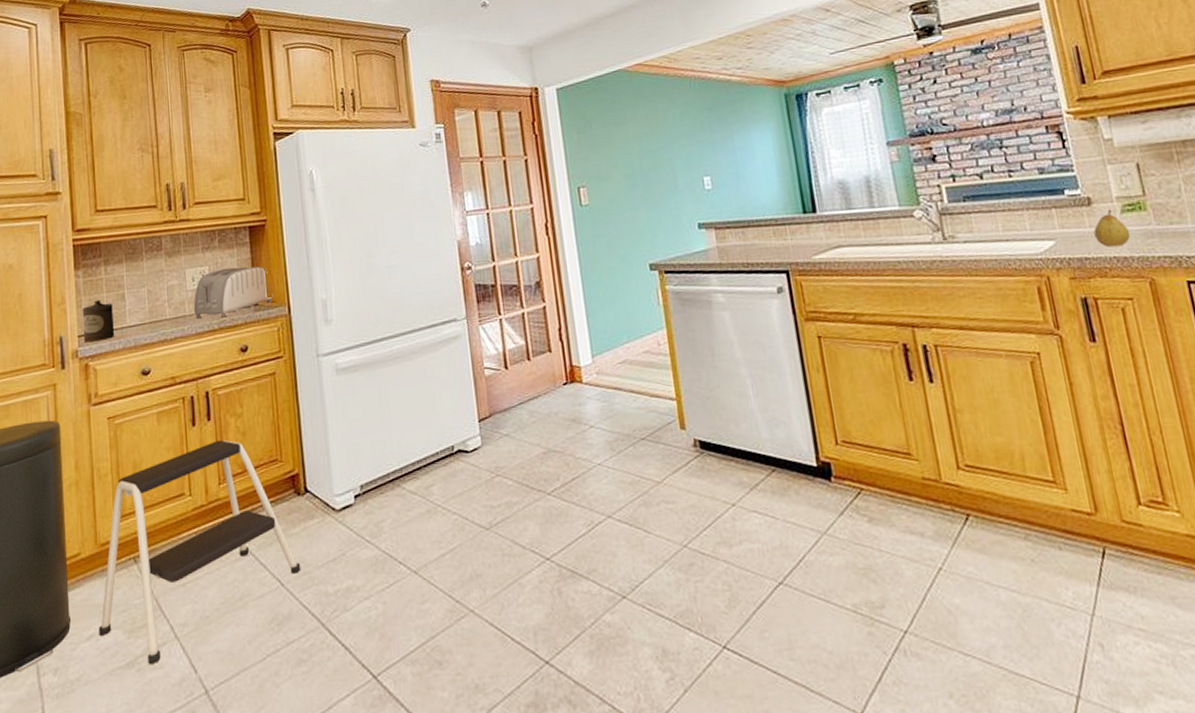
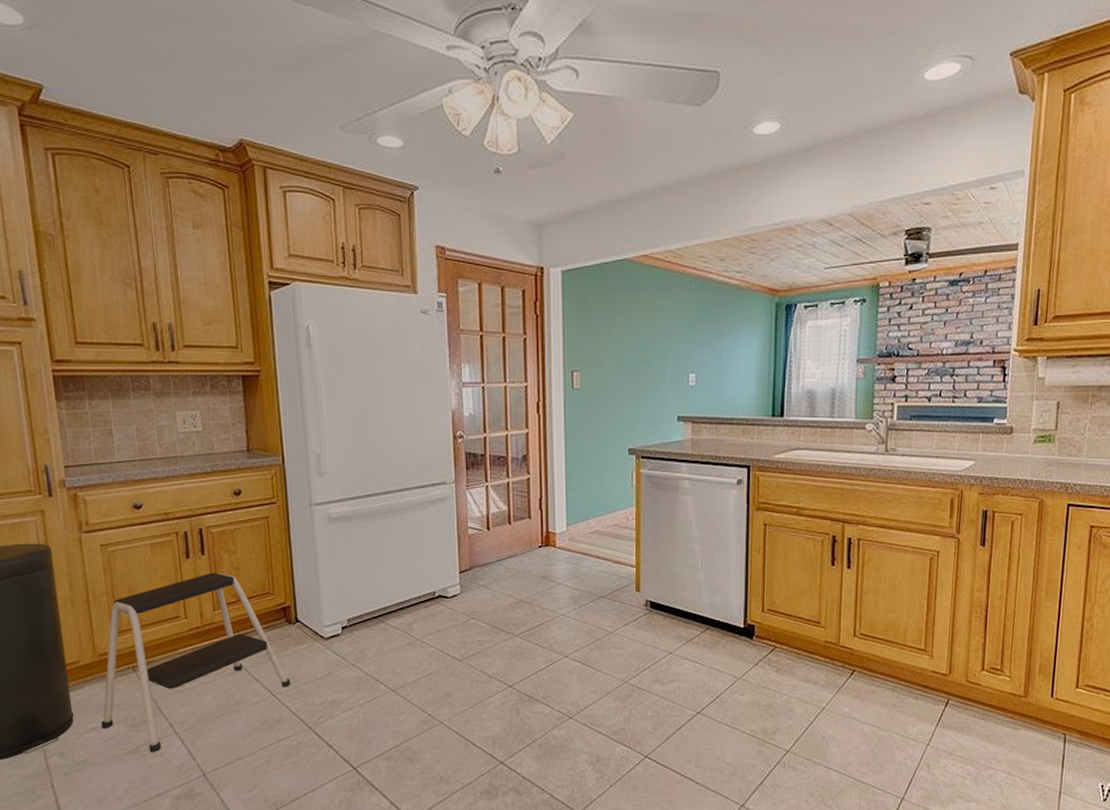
canister: present [82,299,114,343] -> none [67,433,103,474]
toaster: present [193,266,274,318] -> none [185,414,267,462]
fruit: present [1094,209,1131,248] -> none [1007,439,1036,471]

